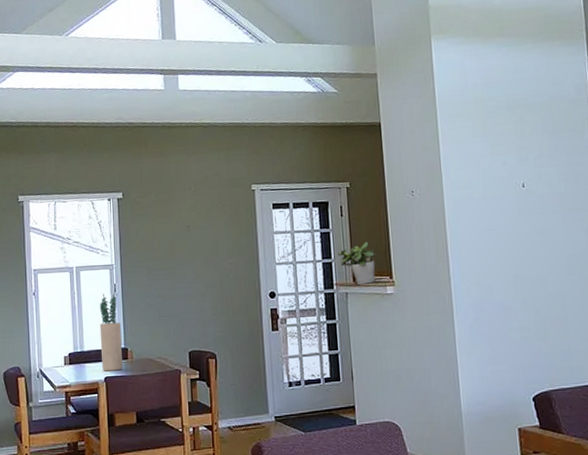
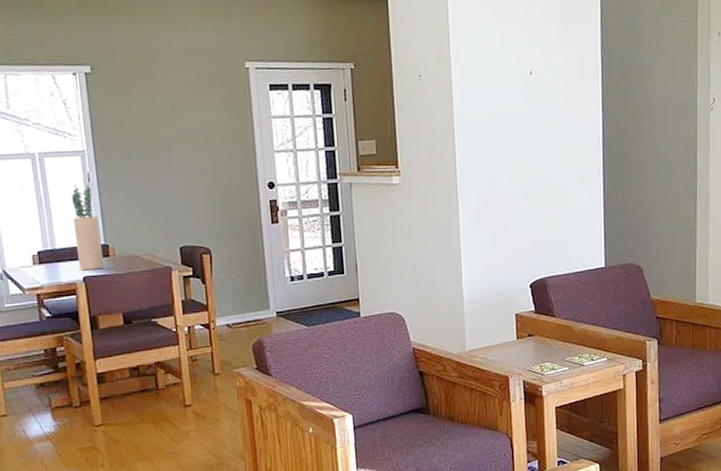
potted plant: present [337,242,376,286] -> none [341,129,381,176]

